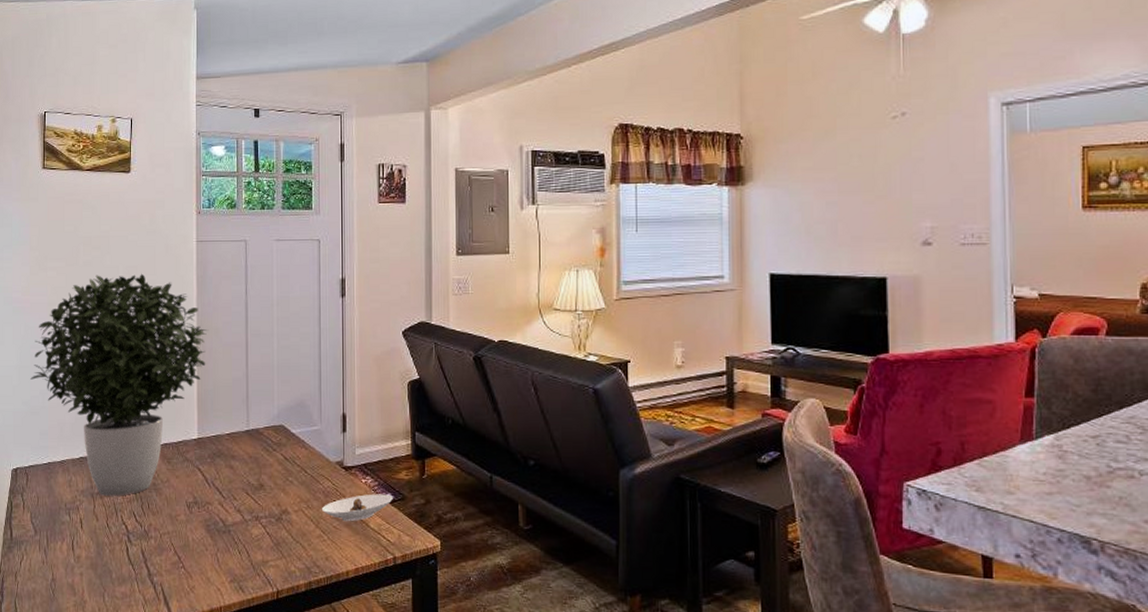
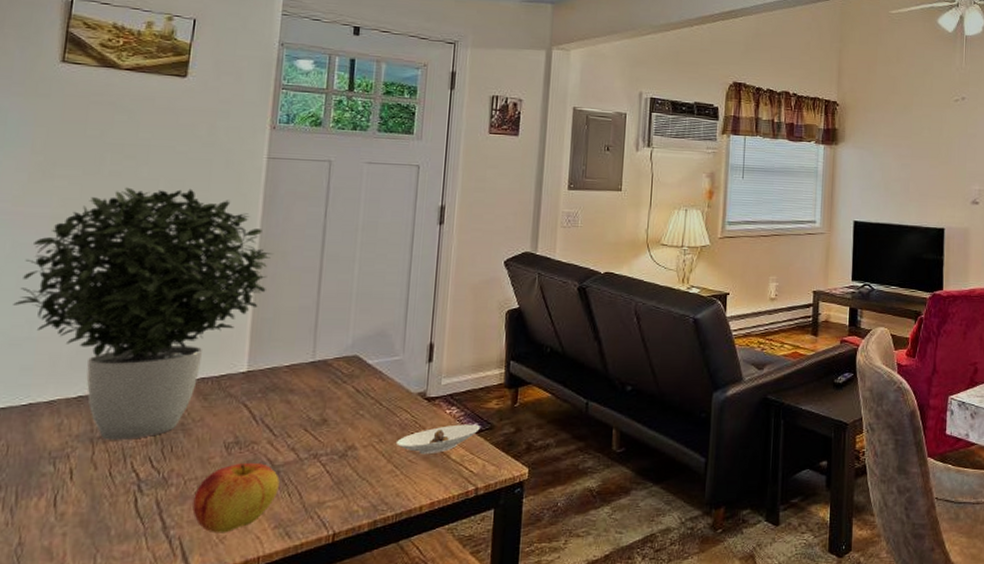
apple: none [168,521,231,583] -> present [192,462,280,533]

